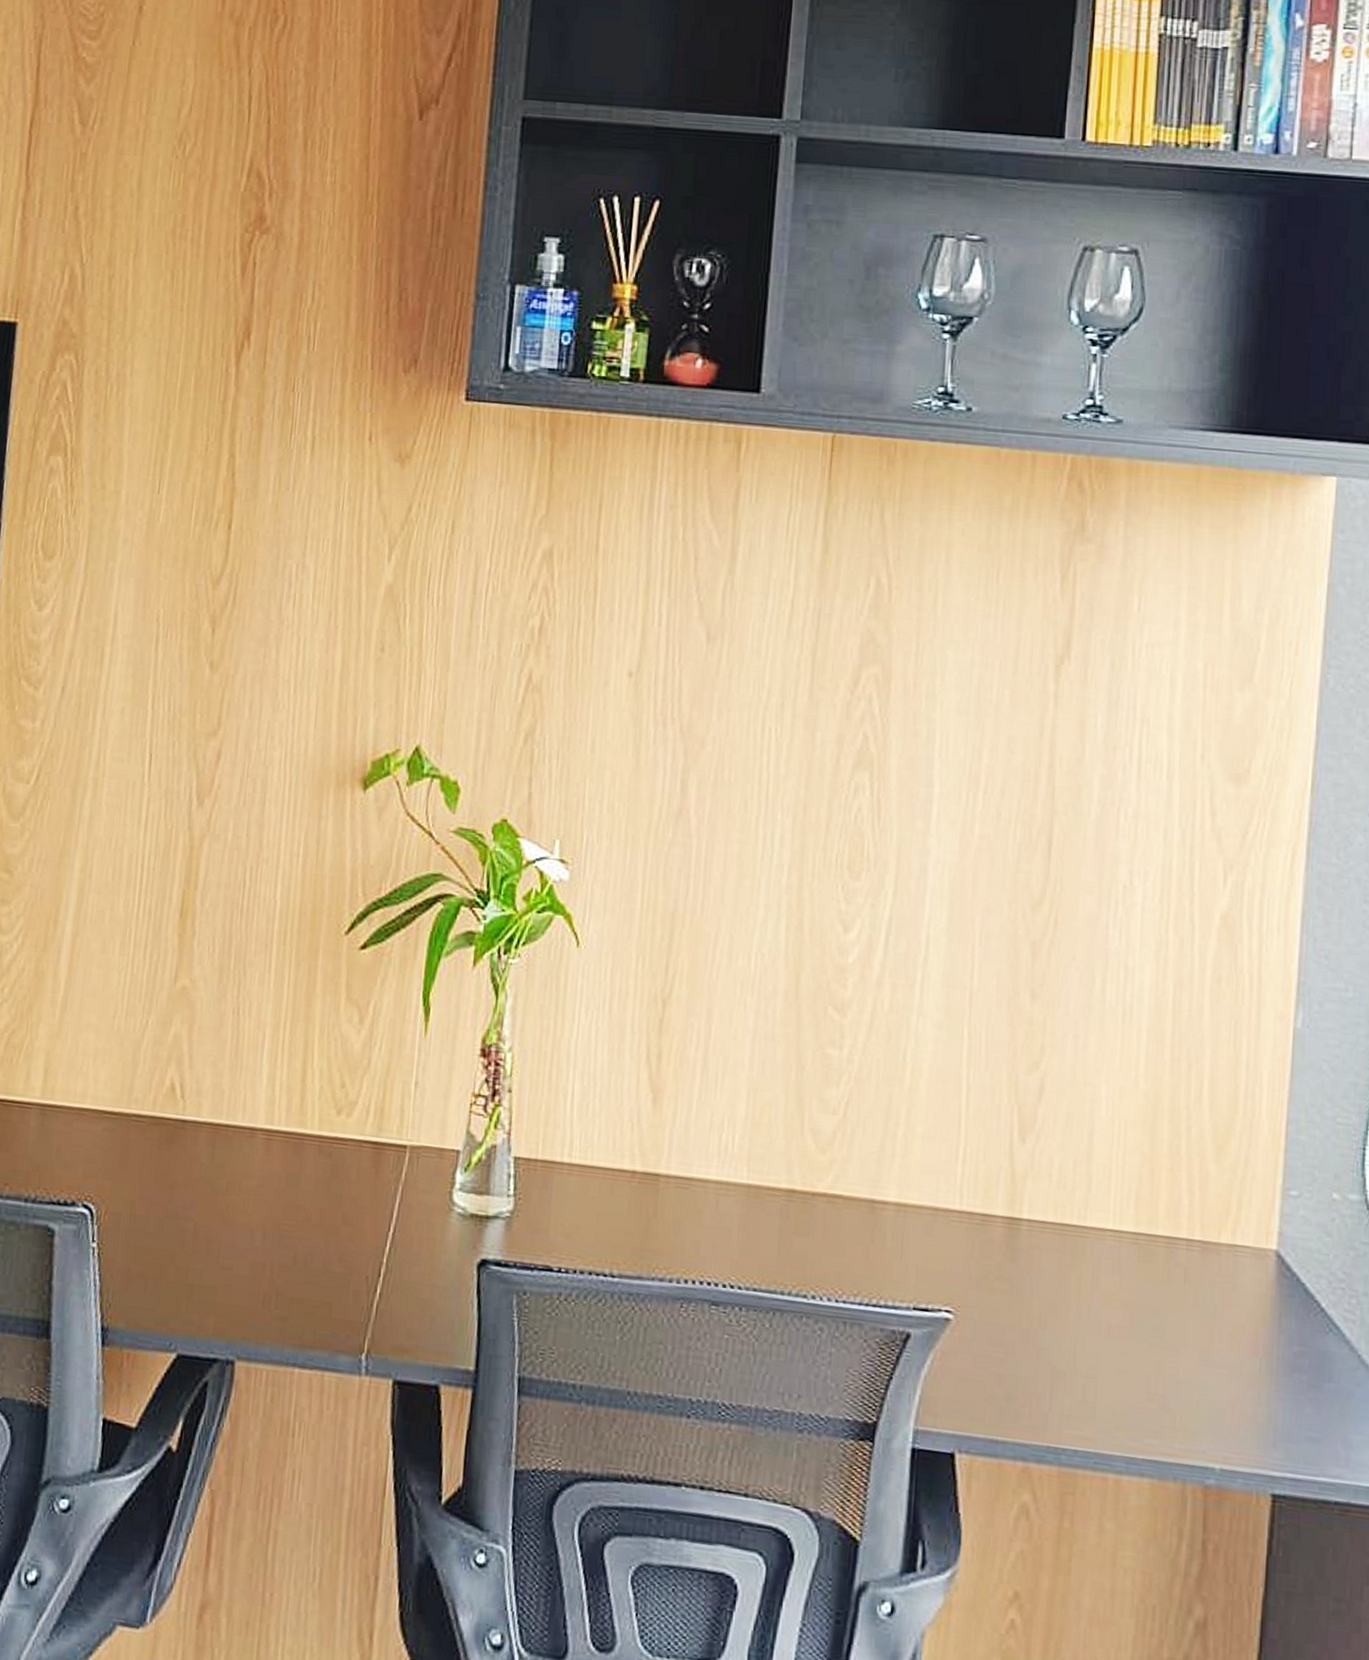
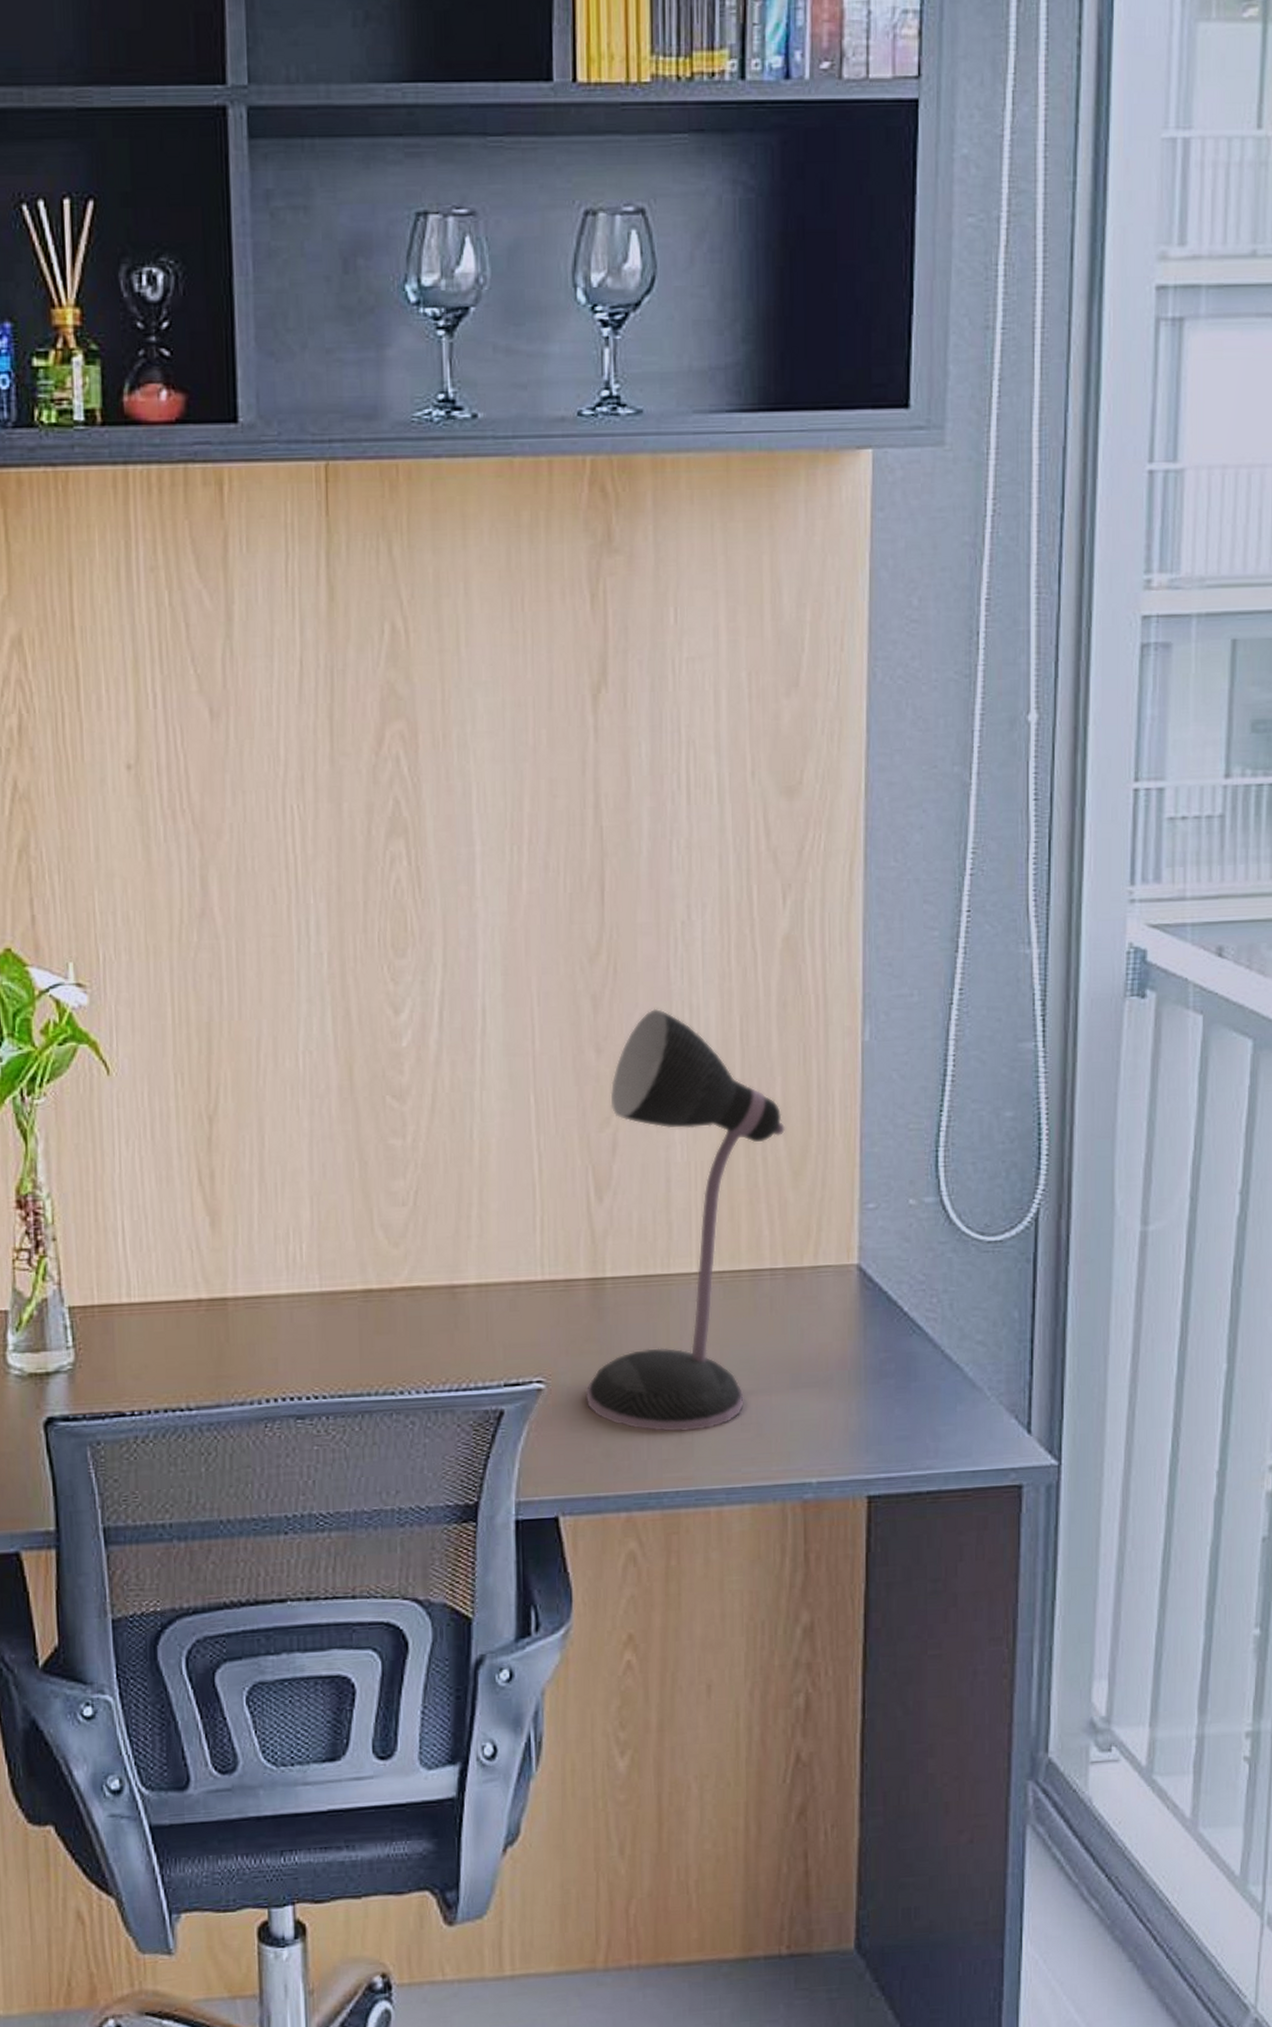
desk lamp: none [992,963,1212,1392] -> present [585,1008,786,1432]

